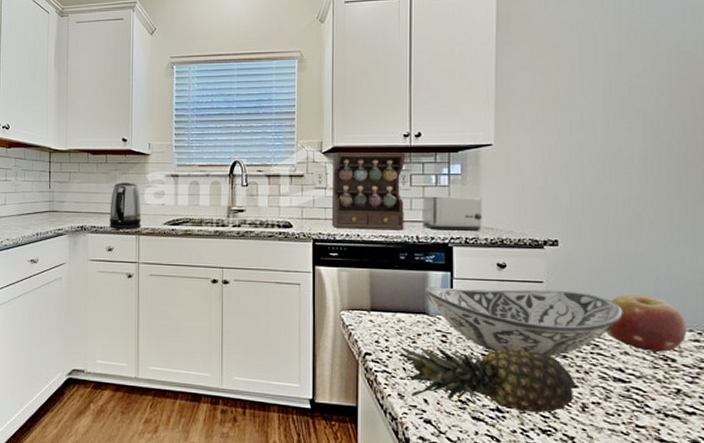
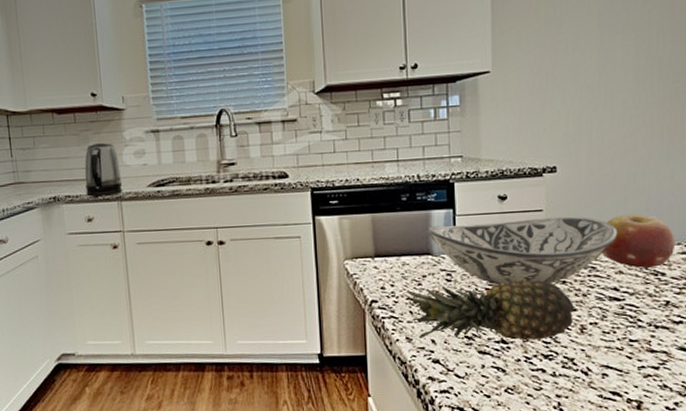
spice rack: present [331,153,406,231] -> none [326,87,404,174]
toaster: present [422,196,482,231] -> none [421,128,482,167]

